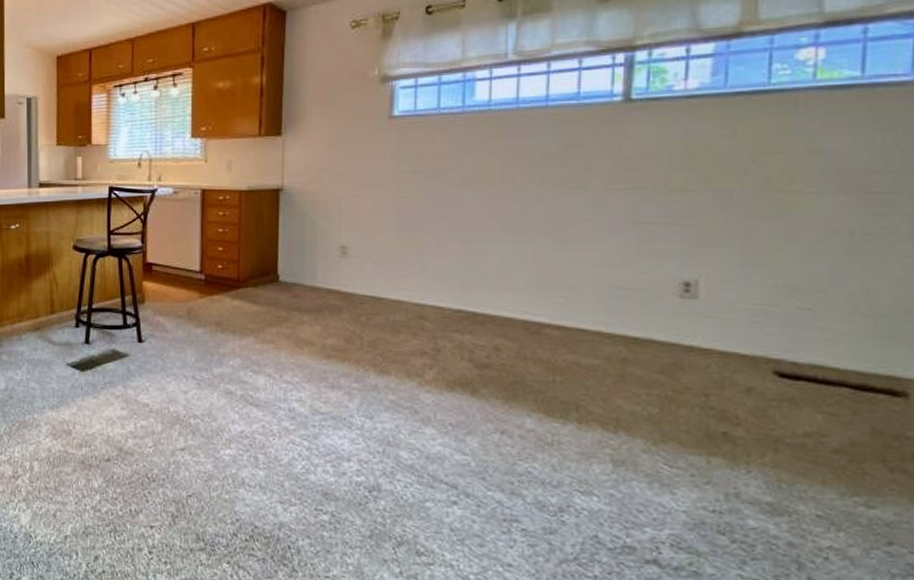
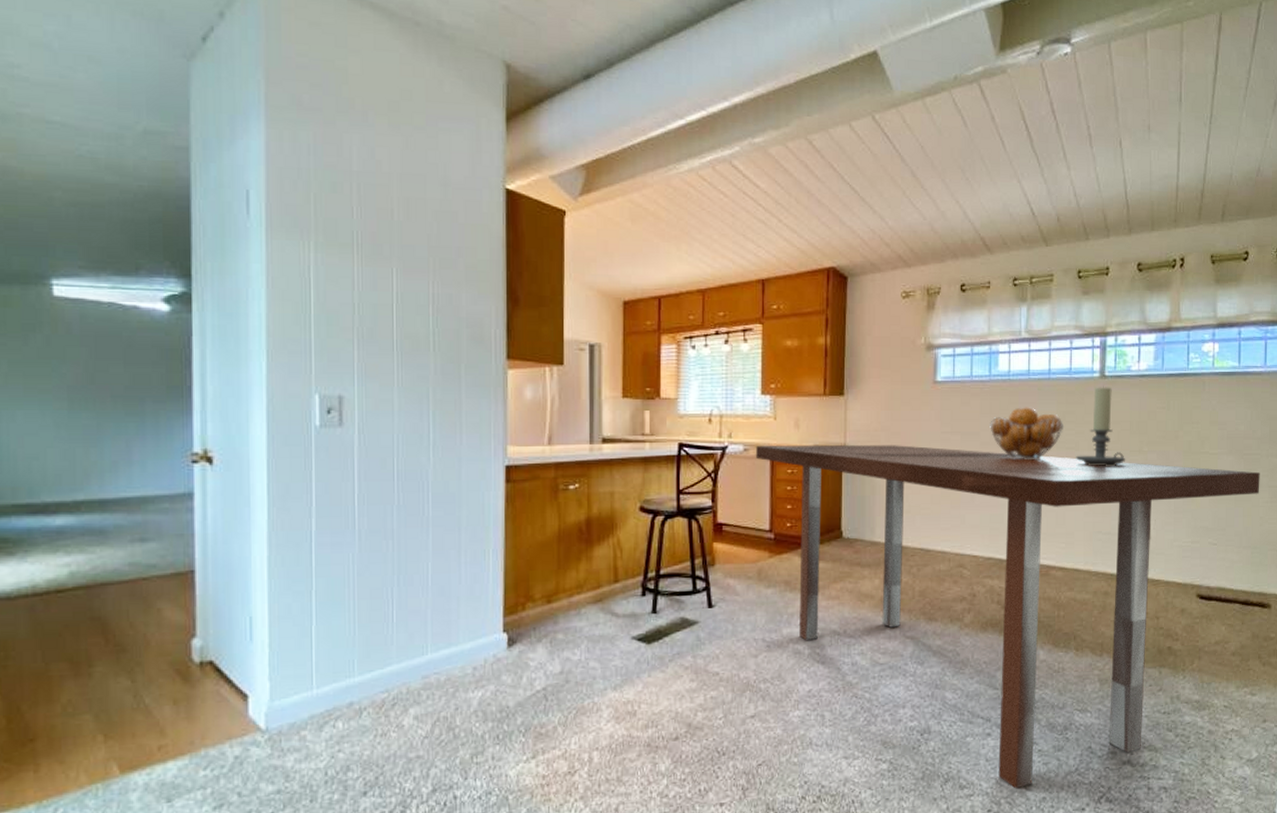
dining table: none [186,186,896,567] -> present [756,445,1260,789]
fruit basket: none [460,140,568,201] -> present [989,407,1064,459]
candle holder: none [584,111,660,208] -> present [1076,386,1125,466]

